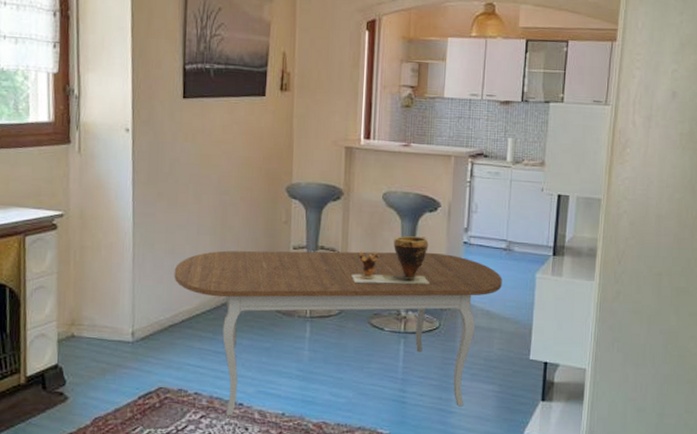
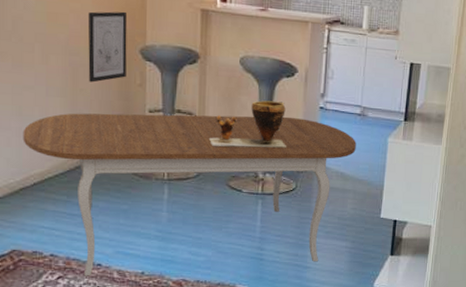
wall art: none [237,151,275,221] -> present [87,11,128,83]

